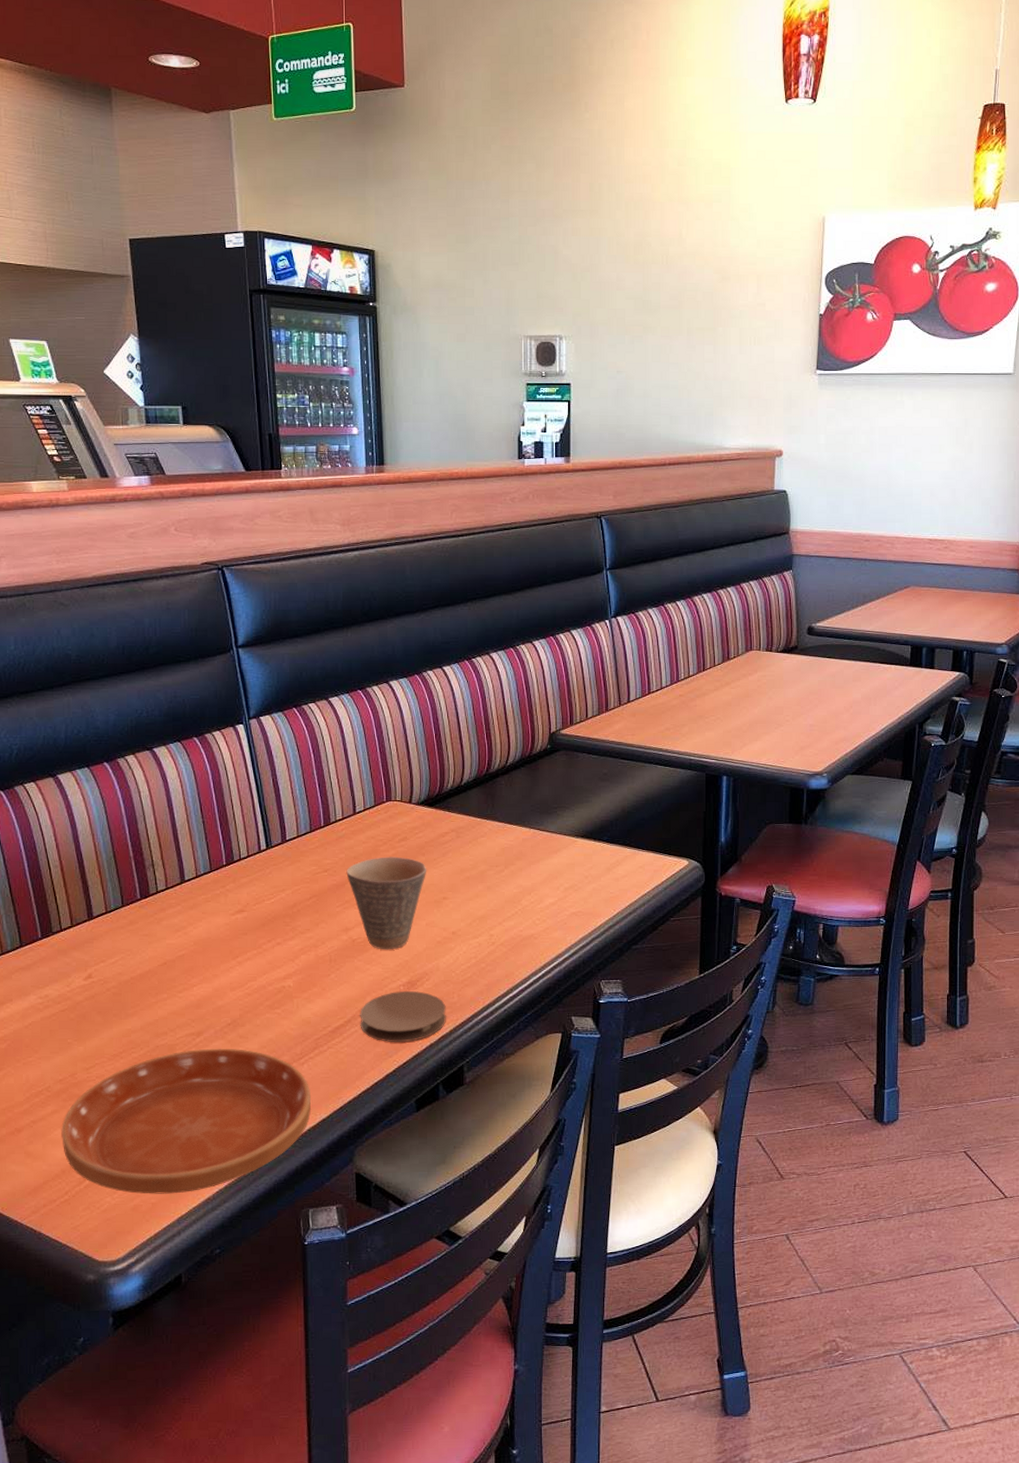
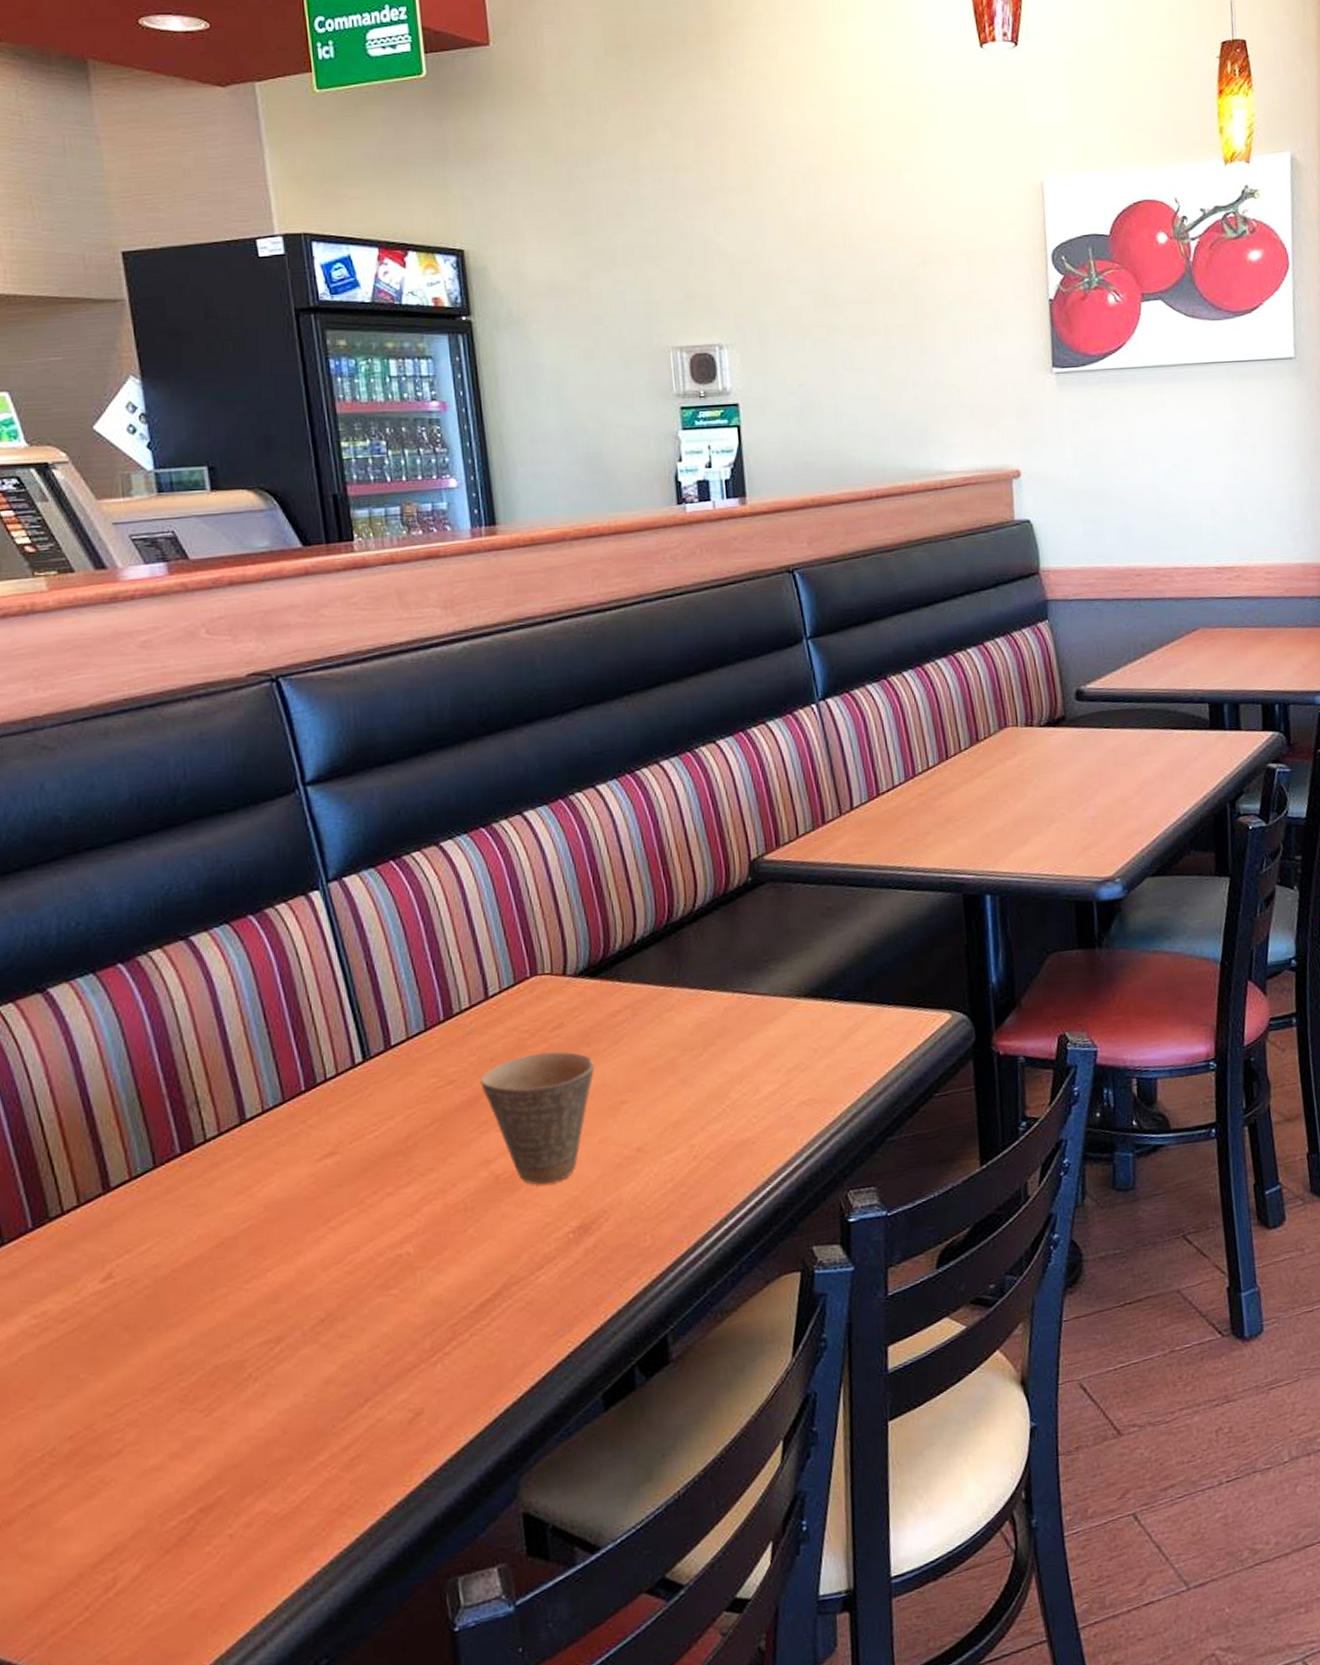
saucer: present [61,1048,312,1194] -> none [75,1354,452,1593]
coaster: present [360,990,446,1042] -> none [513,1237,638,1316]

